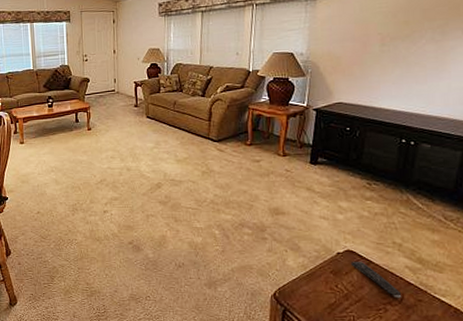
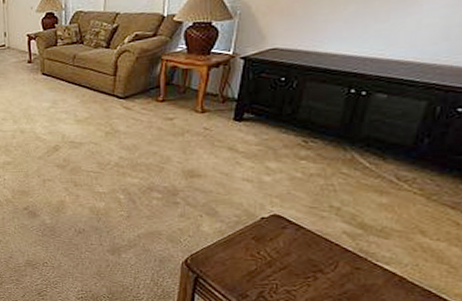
remote control: present [350,262,402,299] -> none [276,227,336,267]

